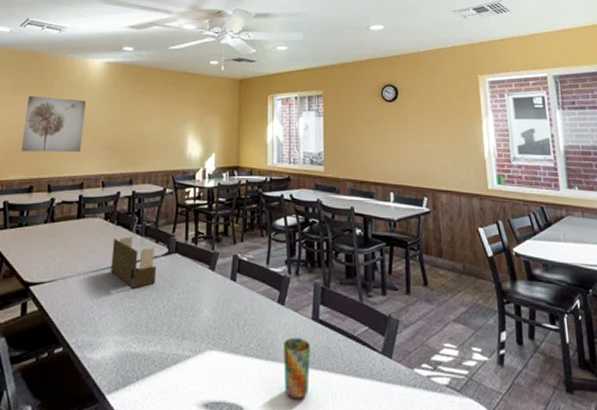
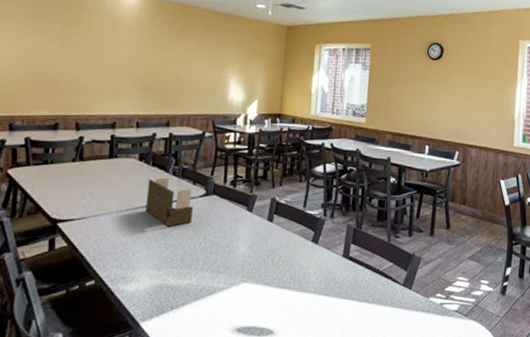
wall art: present [21,95,86,153] -> none [43,25,118,91]
cup: present [283,338,311,399] -> none [313,272,340,324]

